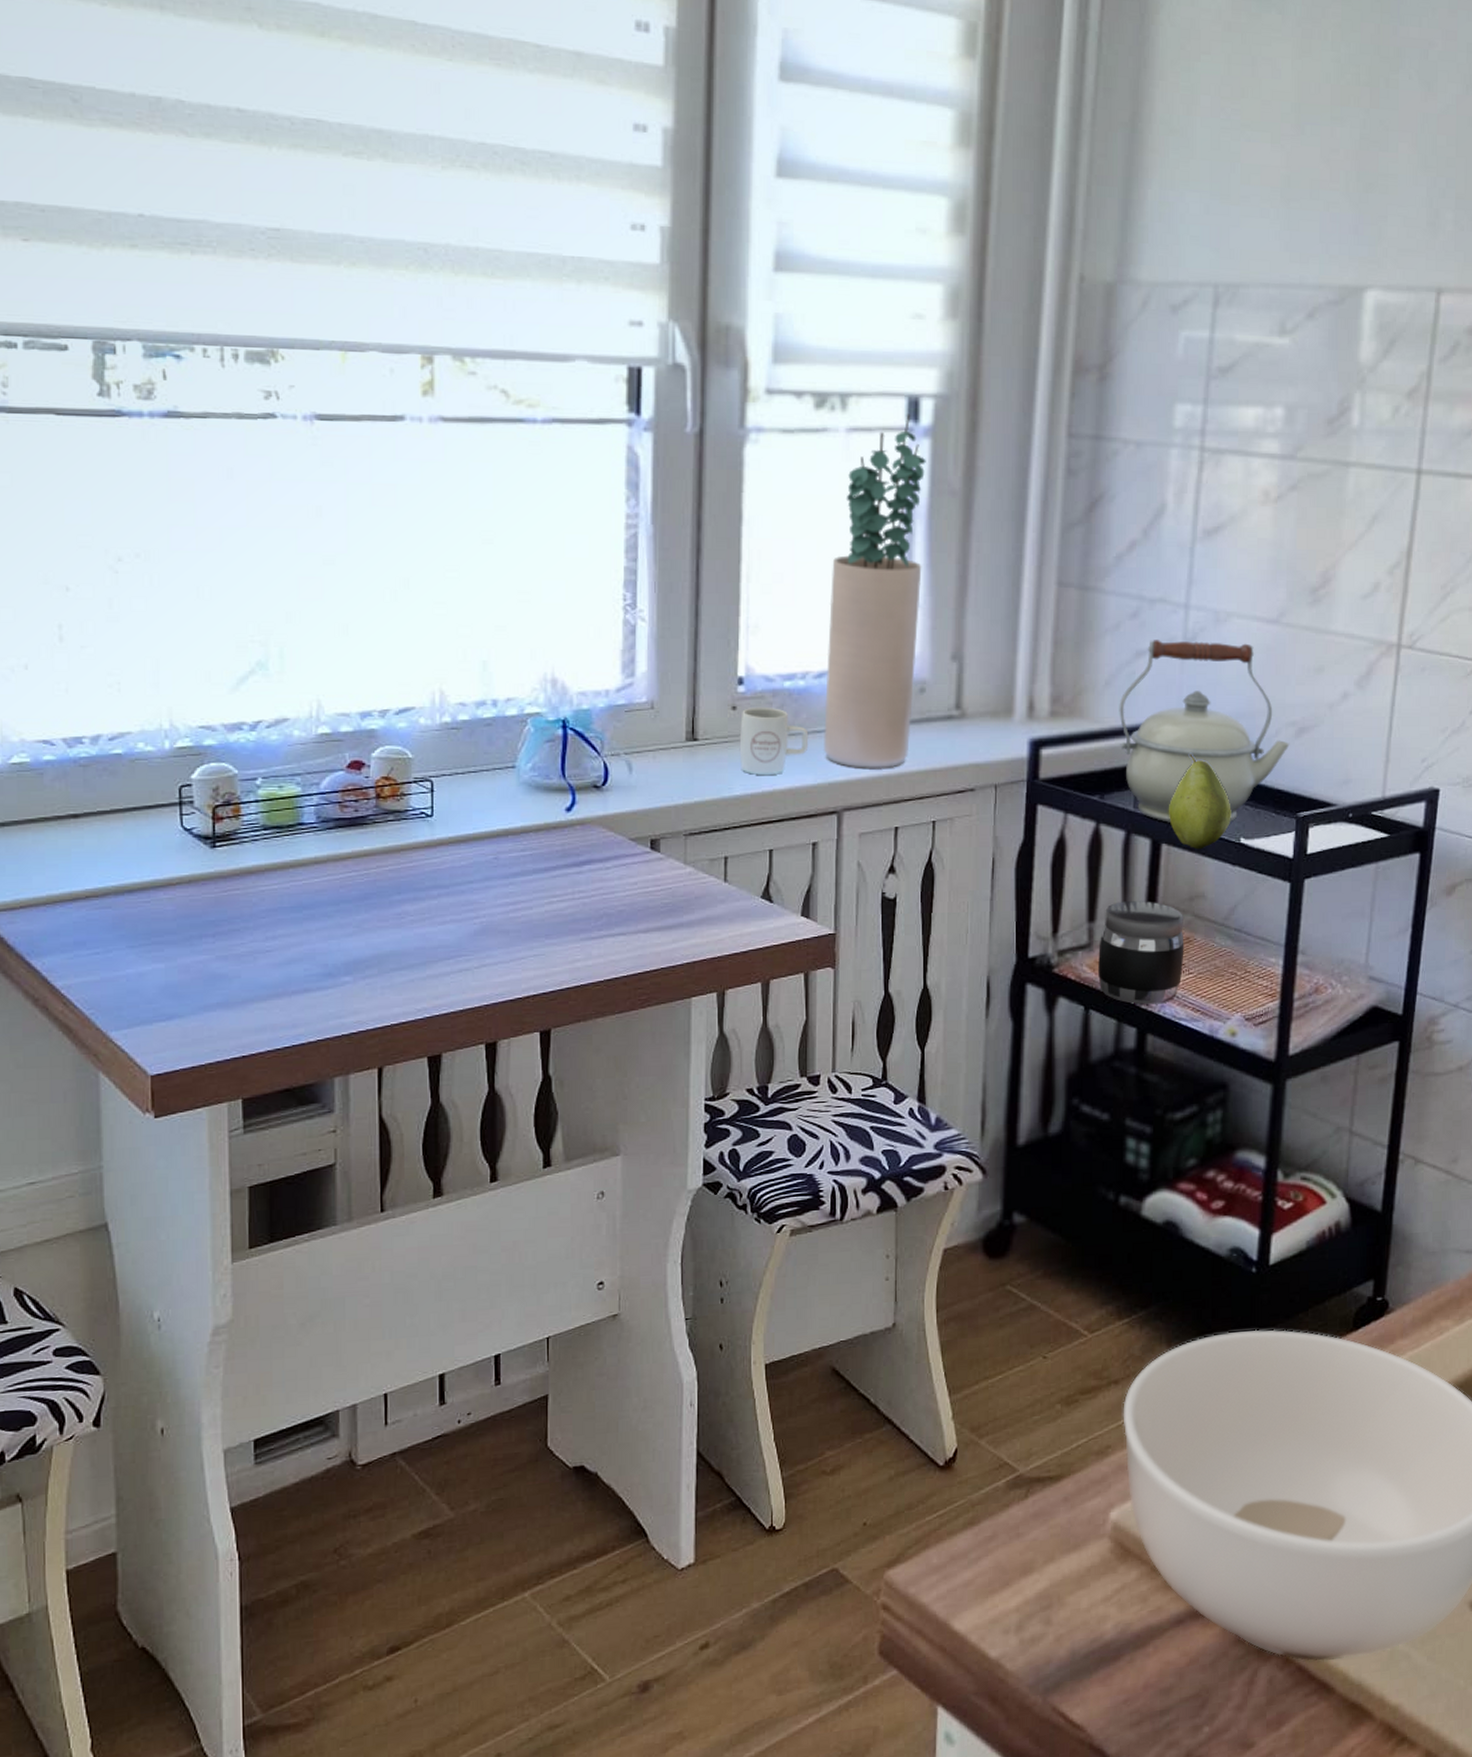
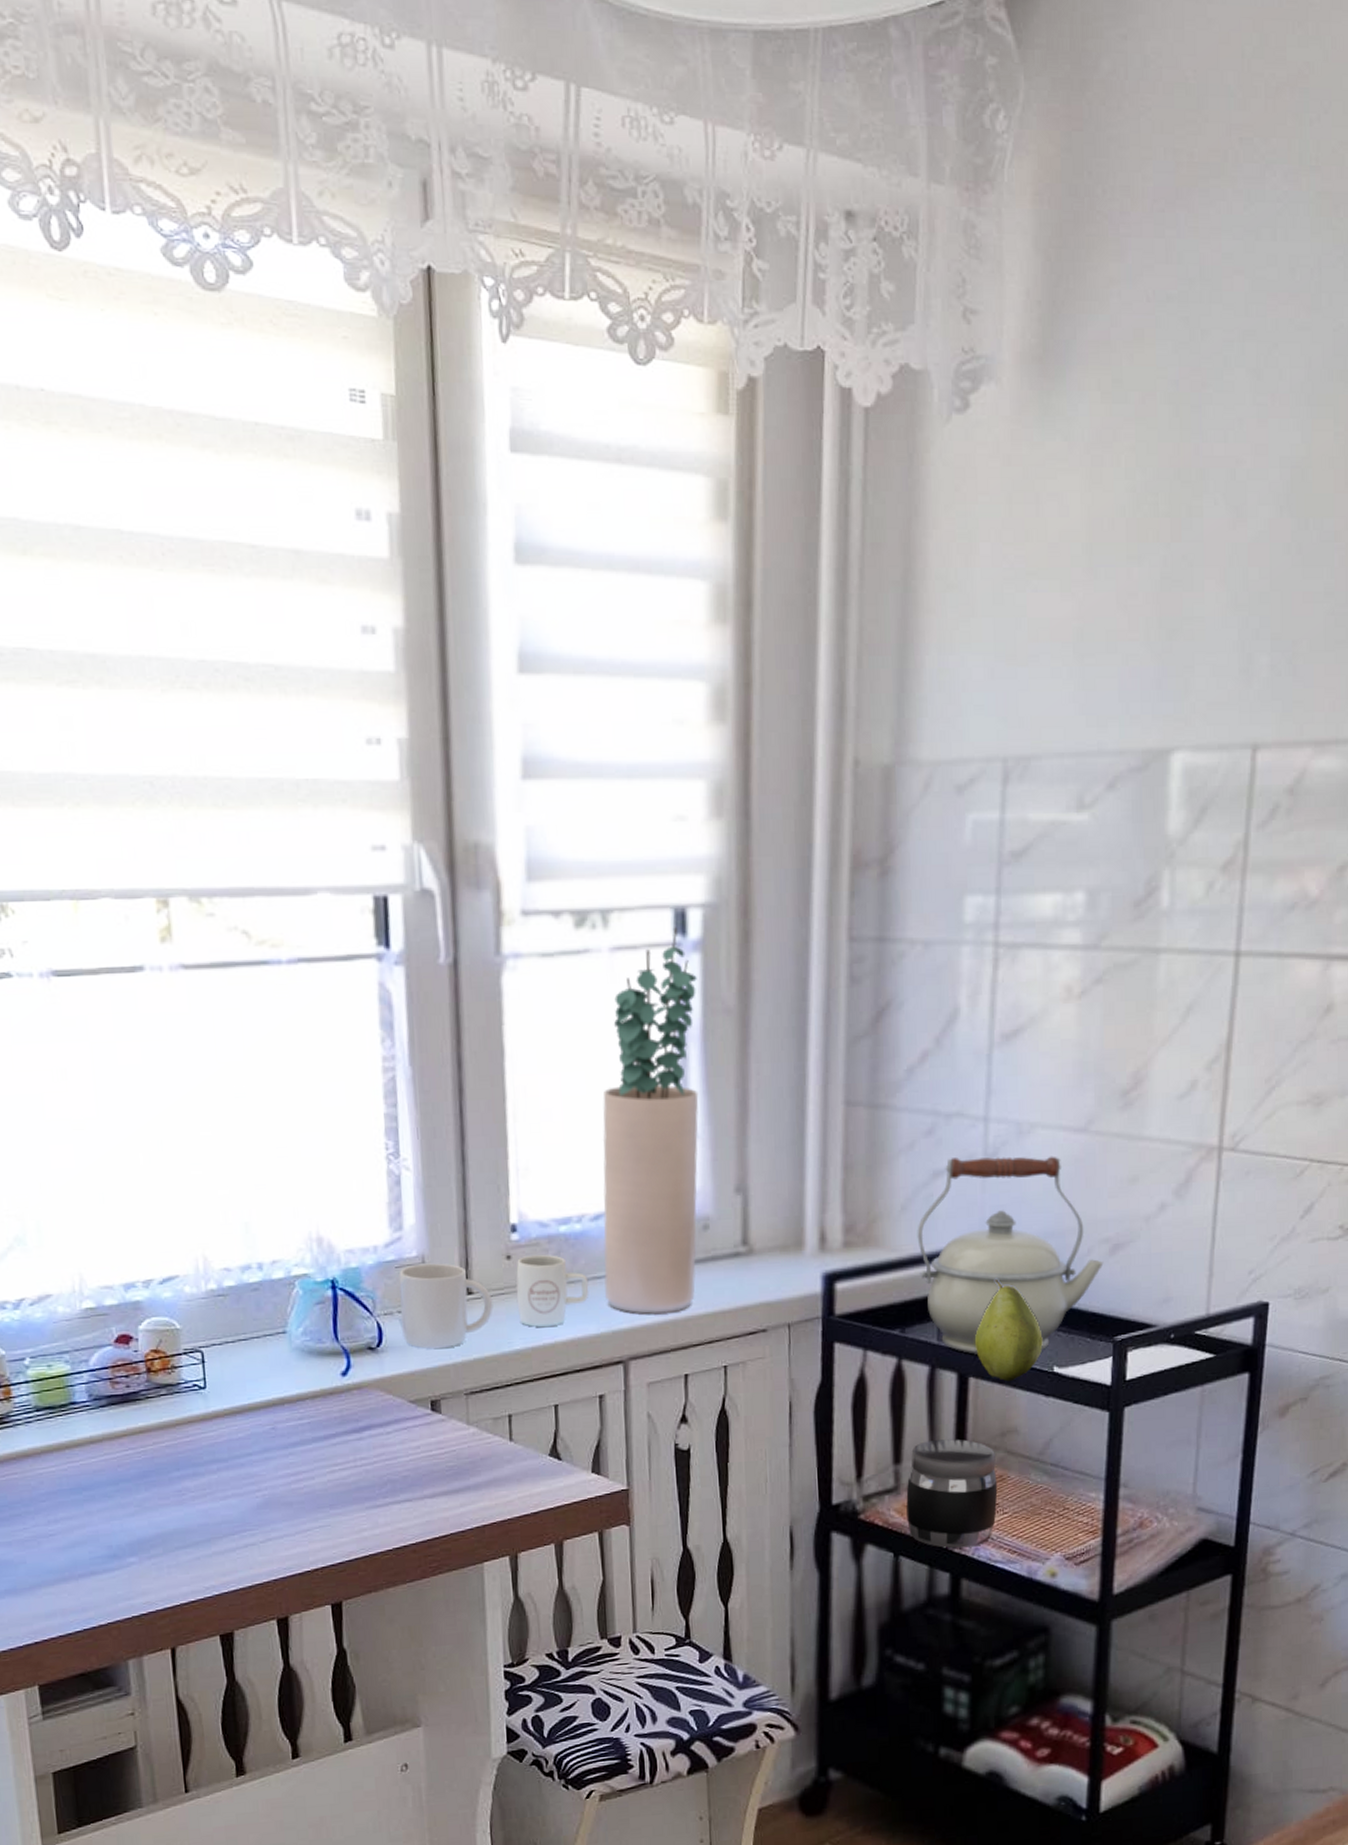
mug: none [626,709,717,791] -> present [398,1263,494,1350]

